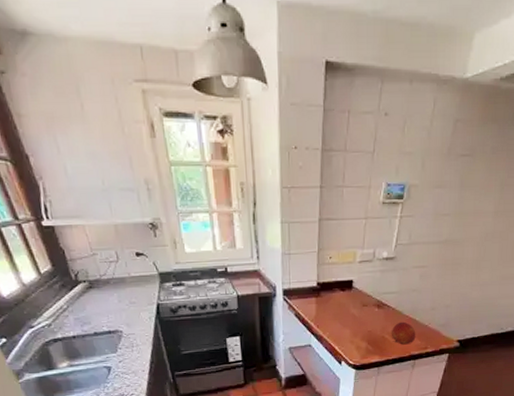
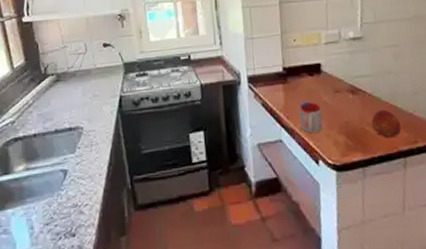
mug: none [328,313,349,340] -> present [299,101,323,134]

